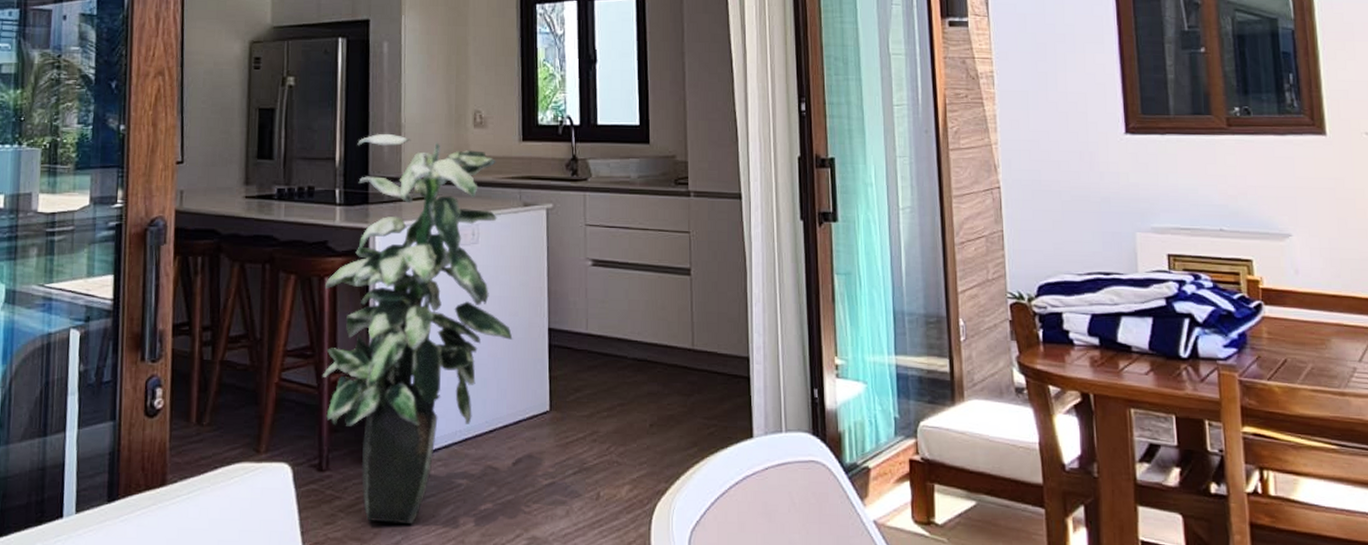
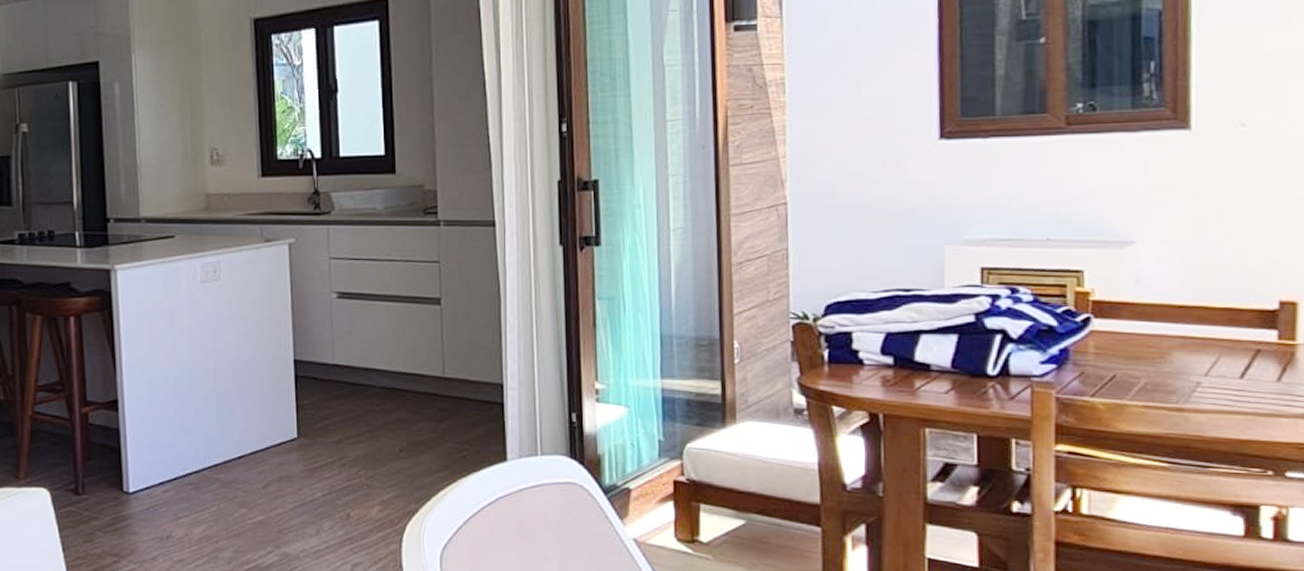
indoor plant: present [322,133,513,524] -> none [71,175,258,541]

